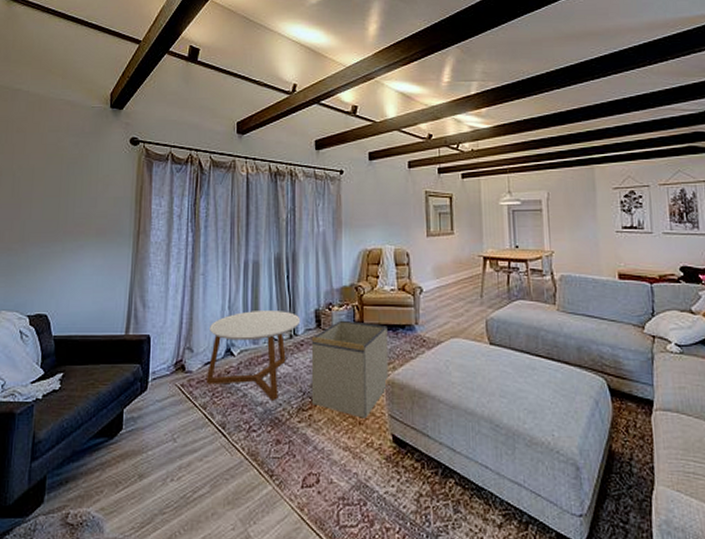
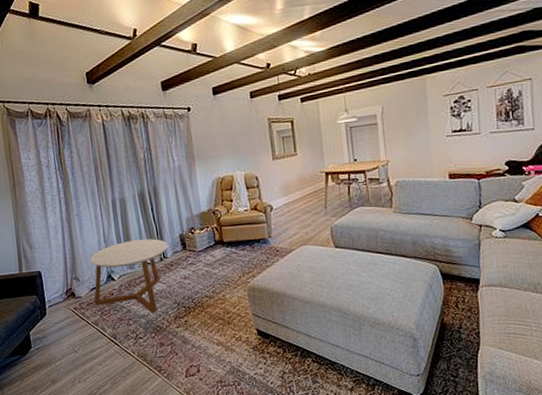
storage bin: present [311,320,388,418] -> none [179,240,250,319]

